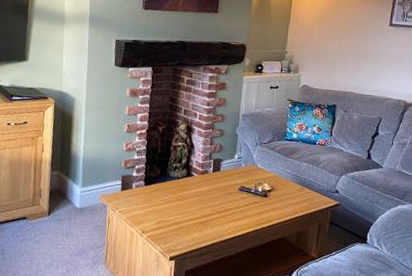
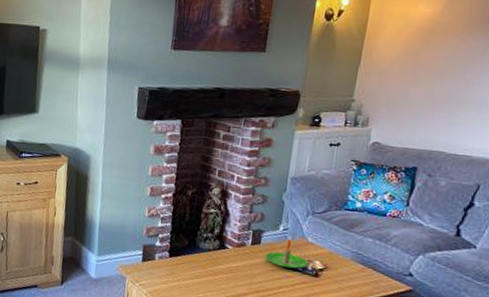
candle: none [224,165,258,191] -> present [264,238,308,269]

